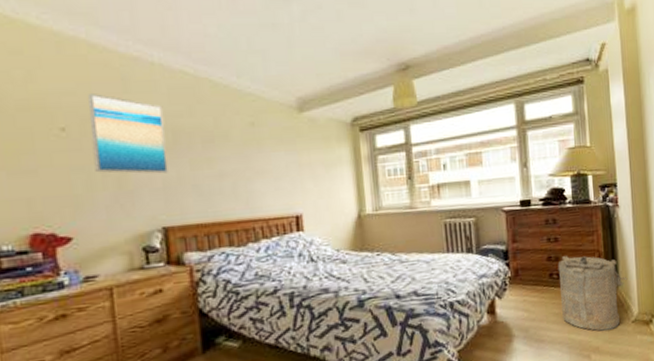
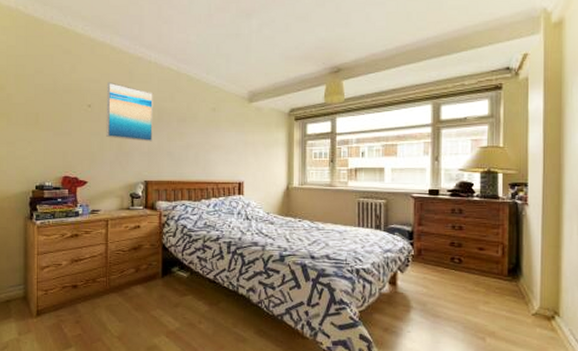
laundry hamper: present [558,256,628,331] -> none [459,244,531,318]

